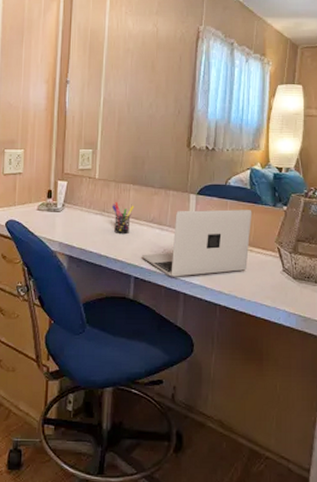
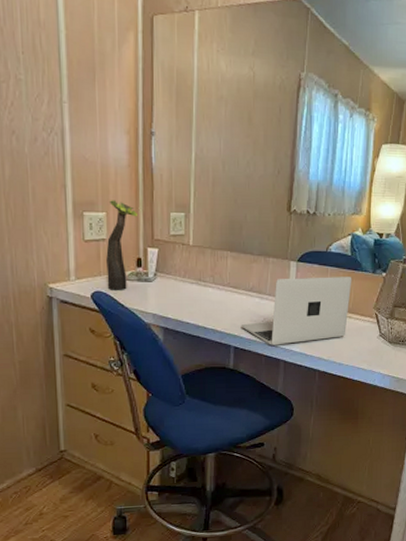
plant: none [20,139,51,219] -> present [106,200,137,290]
pen holder: present [112,201,135,235] -> none [209,269,233,304]

